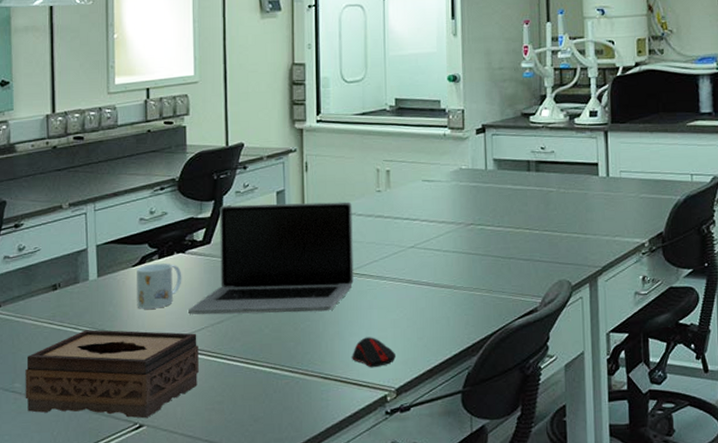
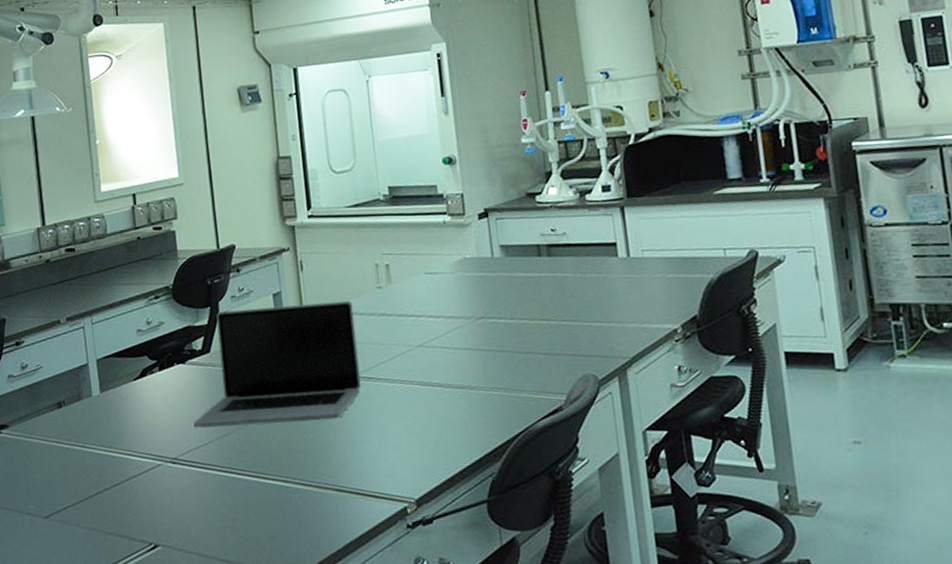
tissue box: present [25,329,199,419] -> none [38,447,209,538]
mug: present [137,263,182,309] -> none [138,374,185,424]
computer mouse: present [352,337,395,368] -> none [366,445,413,478]

